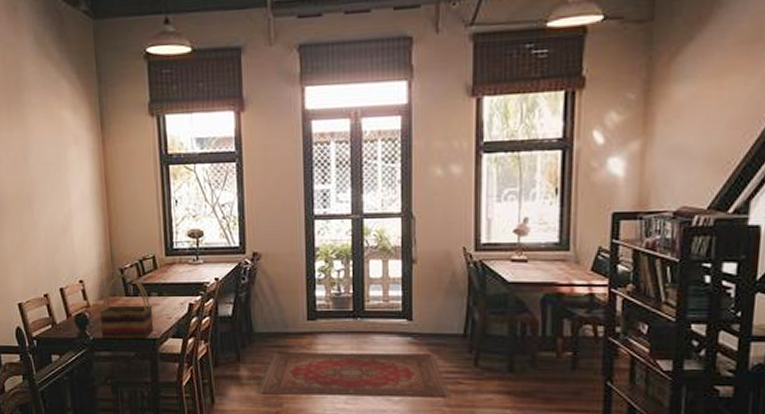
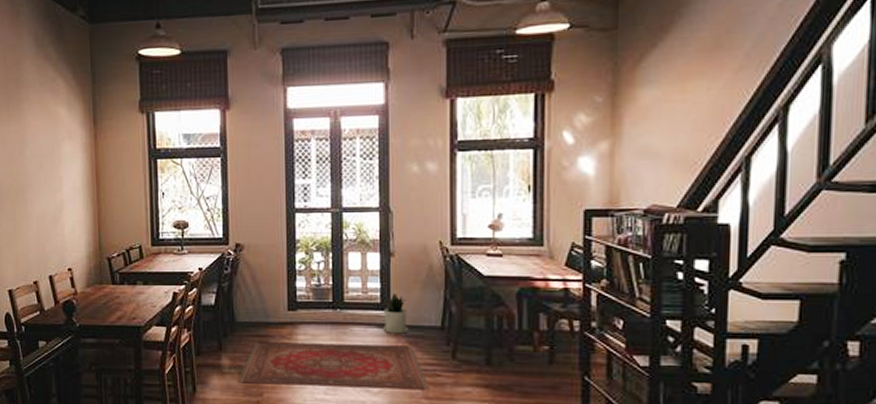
woven basket: present [99,274,153,338] -> none [86,263,138,326]
planter: none [403,301,430,342] -> present [382,293,408,334]

